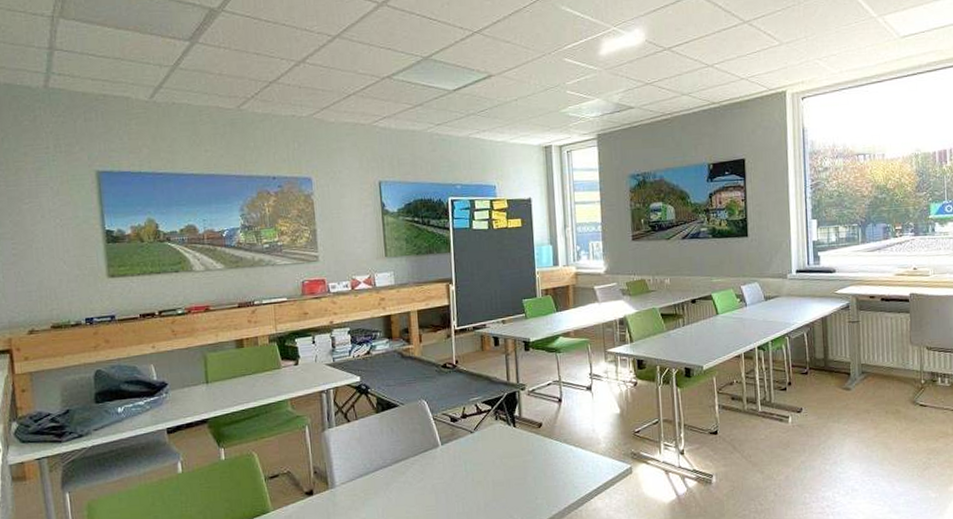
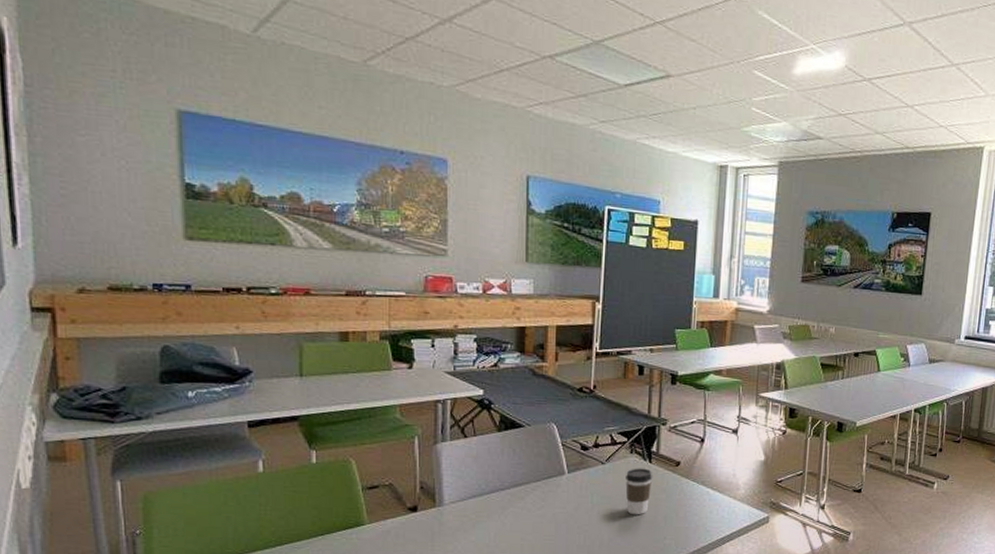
coffee cup: none [494,433,519,479] -> present [625,468,653,515]

